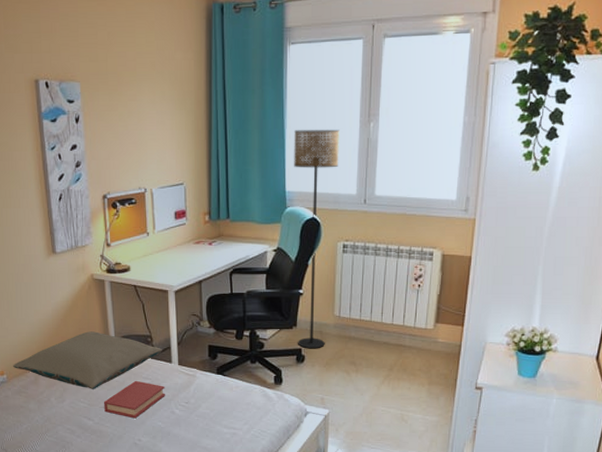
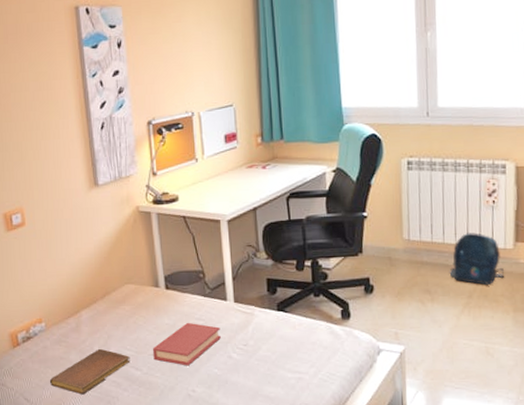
notebook: none [10,401,84,439] -> present [49,349,130,395]
pillow: present [13,331,162,389] -> none [52,269,216,335]
floor lamp: present [294,129,339,349] -> none [347,41,397,278]
backpack: none [374,313,424,360] -> present [449,233,505,285]

